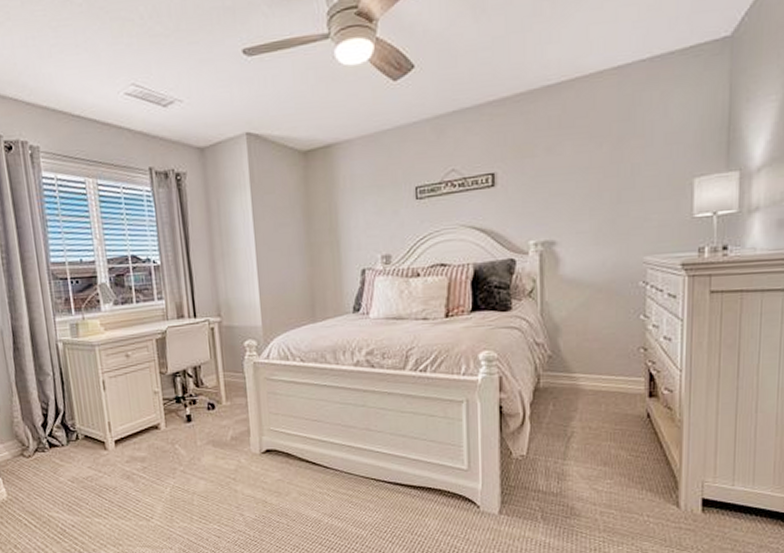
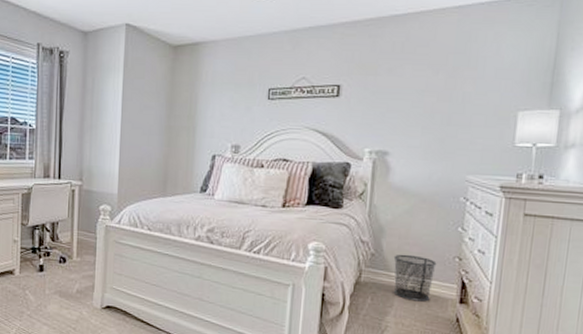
waste bin: none [573,351,620,401] -> present [393,254,437,302]

